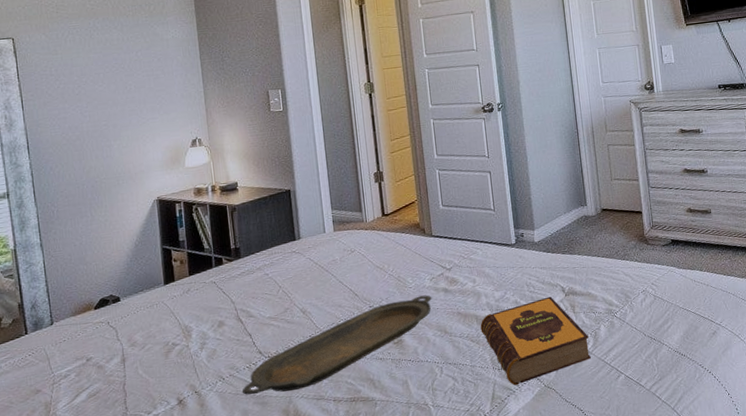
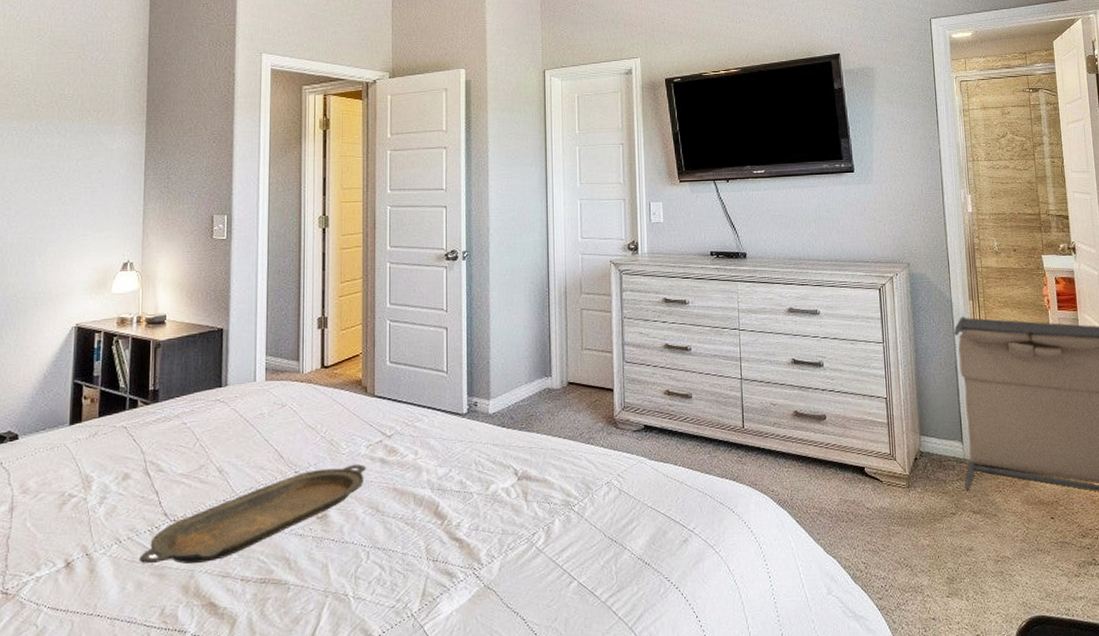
hardback book: present [480,296,591,386] -> none [417,479,540,582]

